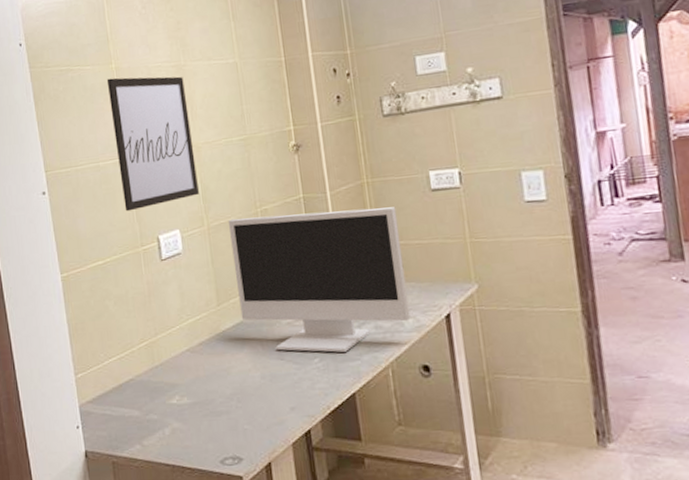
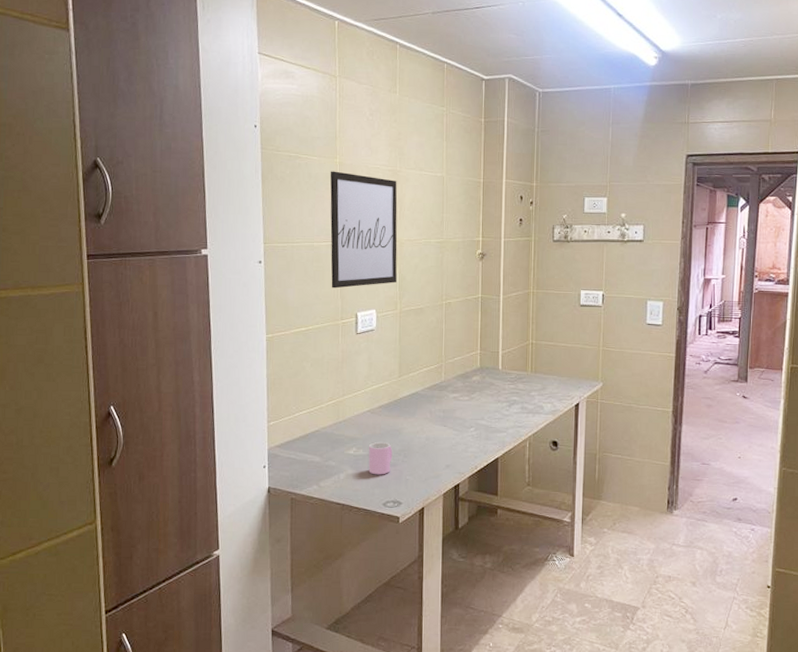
cup: none [194,386,224,427] -> present [368,442,393,475]
monitor: present [229,207,411,353] -> none [417,307,552,425]

